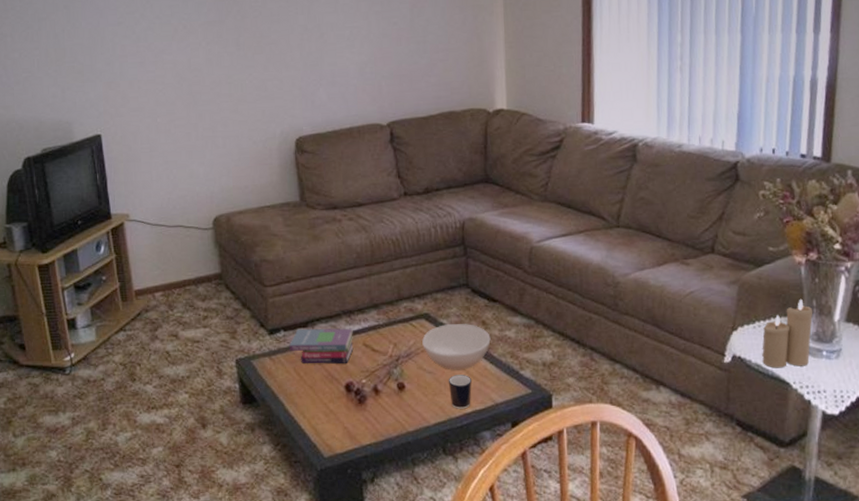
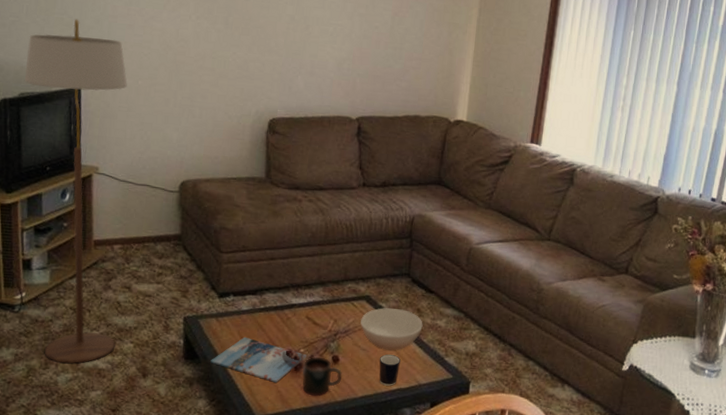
floor lamp: none [43,65,170,423] -> present [24,19,127,364]
magazine: none [269,373,371,419] -> present [210,336,308,383]
books: present [289,328,354,364] -> none [236,295,298,332]
mug: none [366,385,411,429] -> present [301,356,343,397]
candle: present [762,298,813,368] -> none [654,322,703,381]

